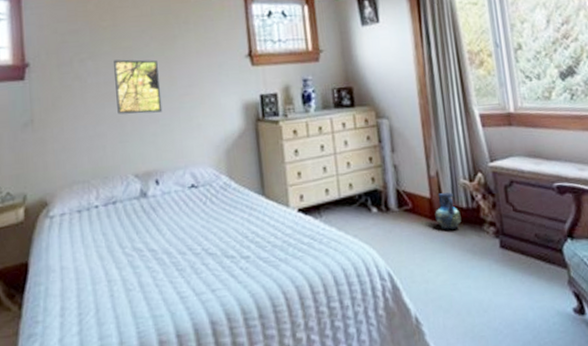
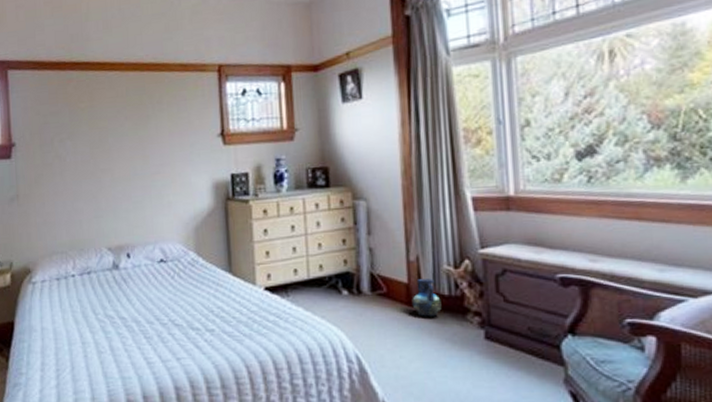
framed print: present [114,59,163,115] -> none [90,139,135,191]

